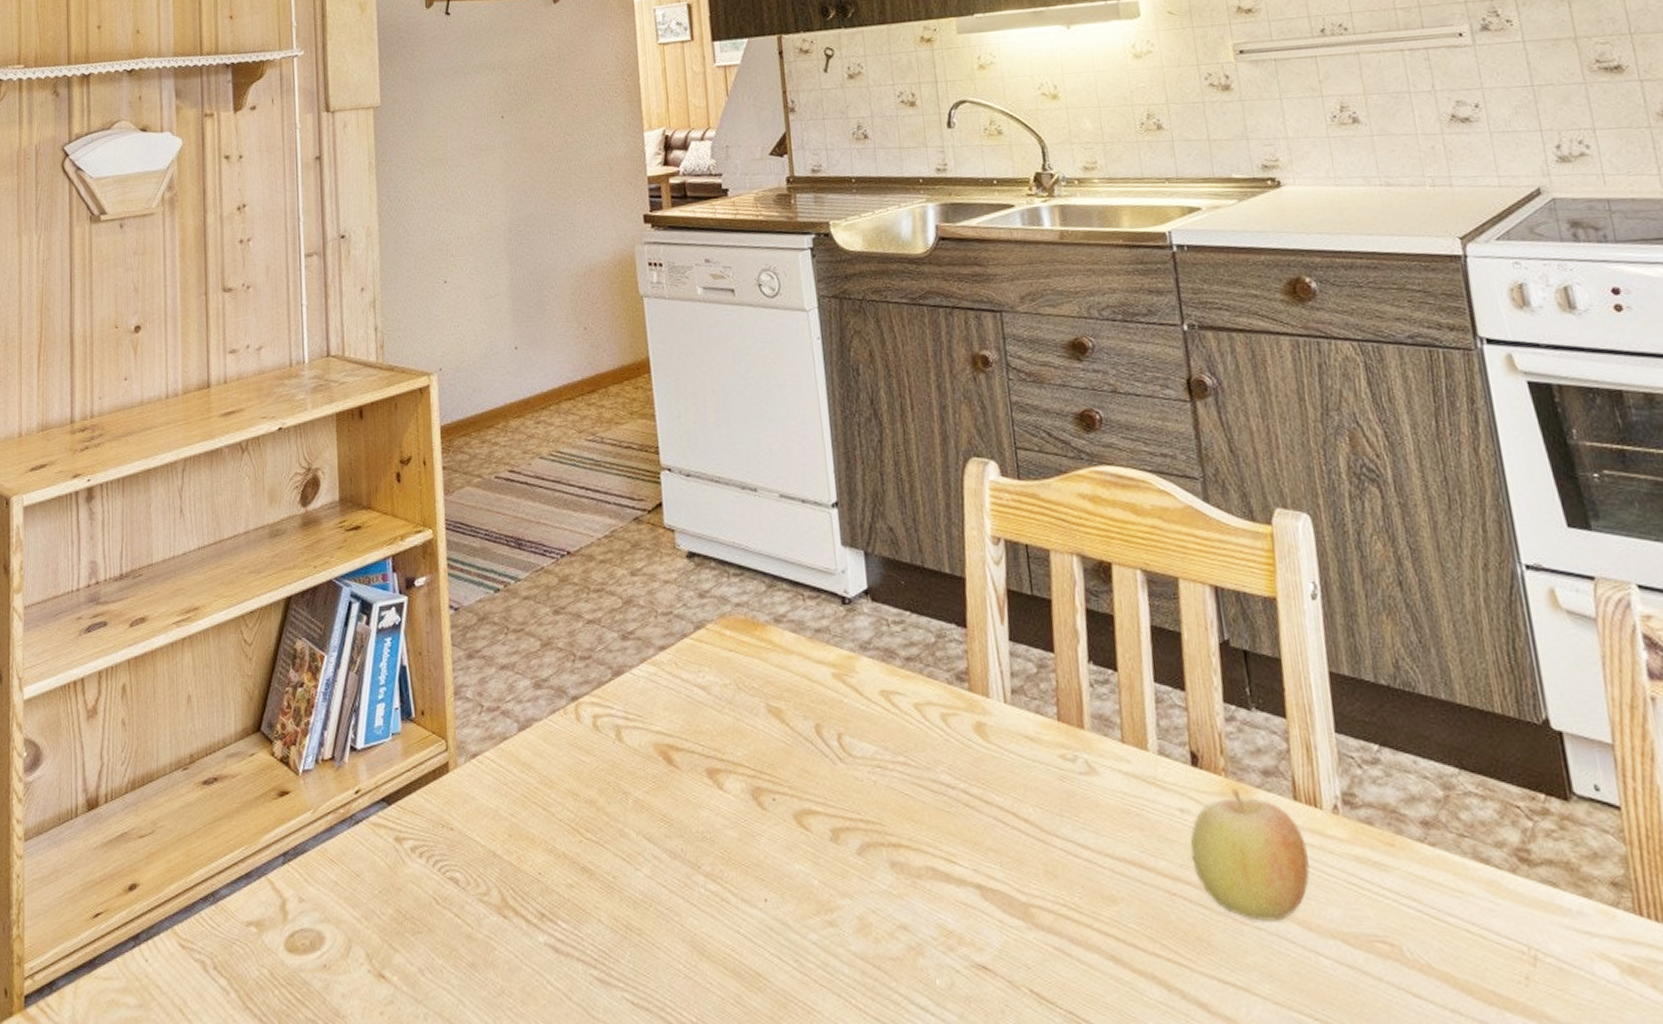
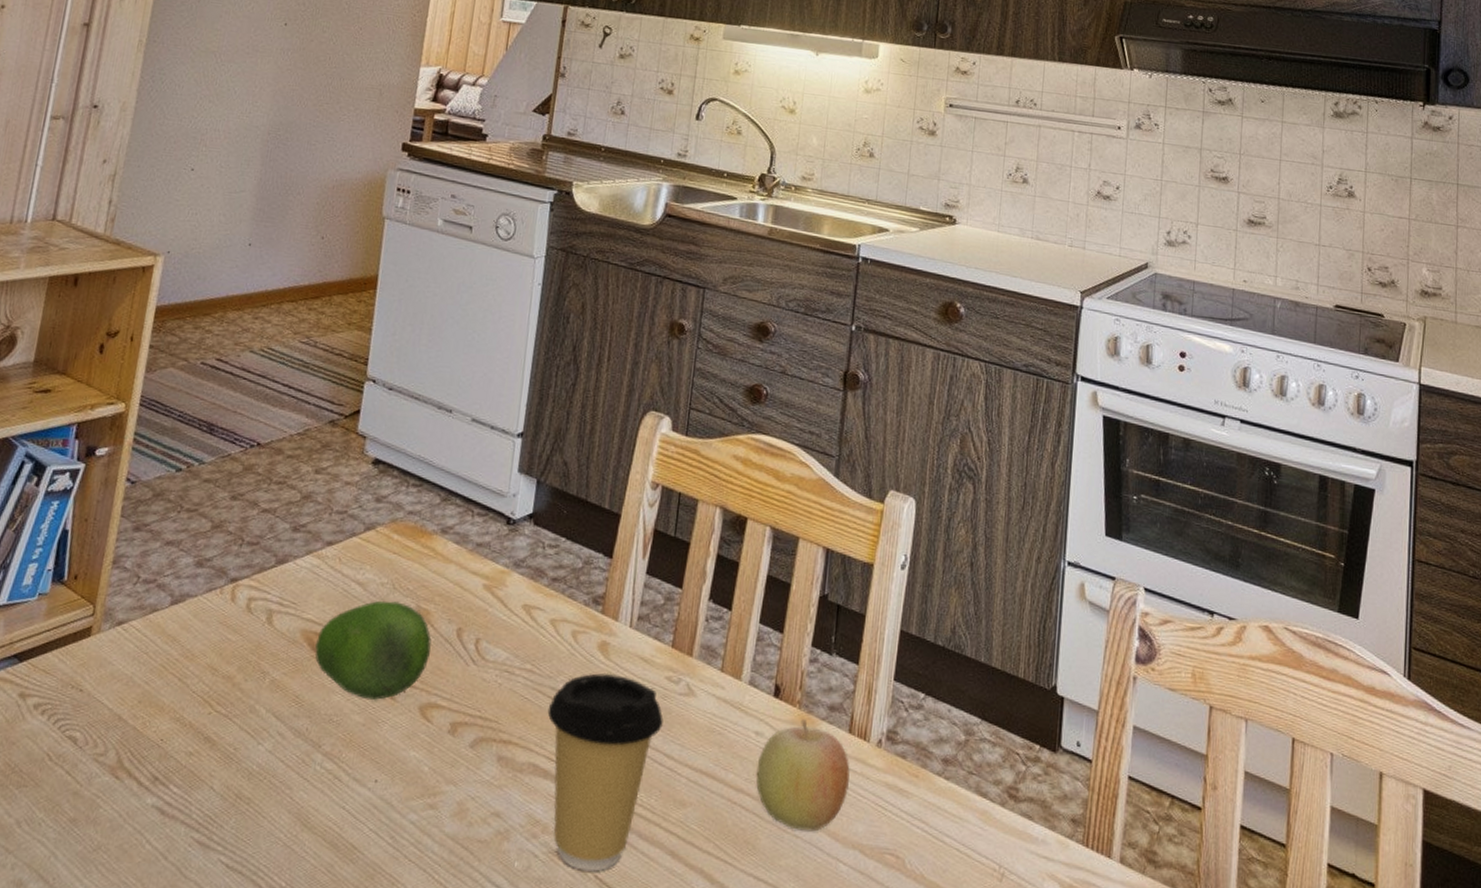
fruit: none [671,702,792,811] -> present [315,600,432,700]
coffee cup: none [933,757,1068,985] -> present [547,673,664,872]

